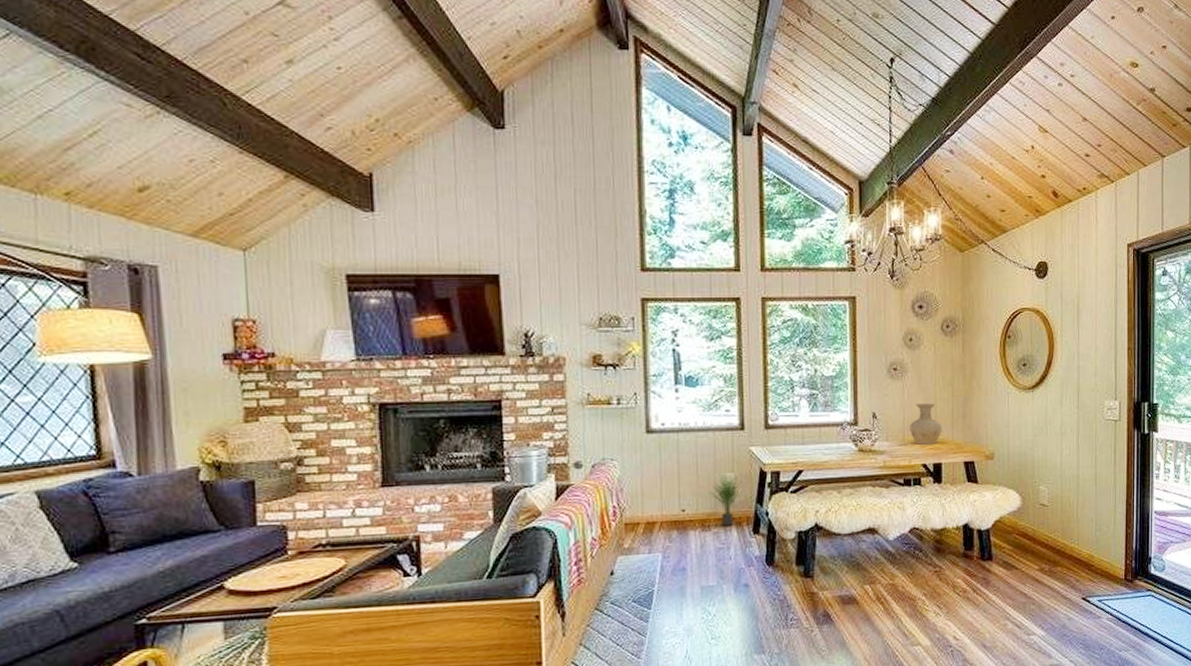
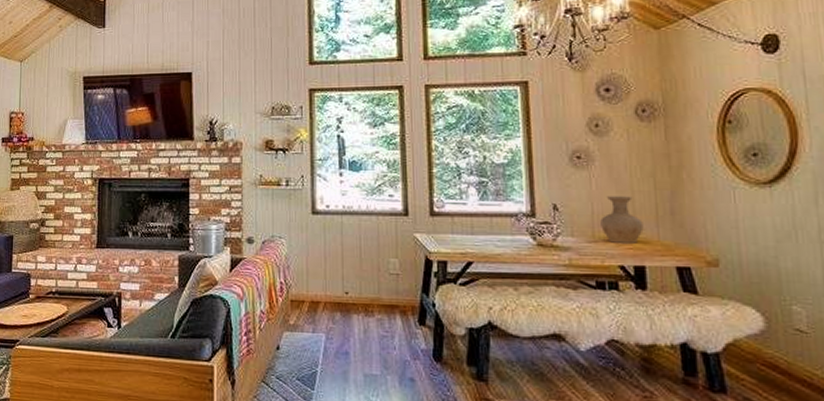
potted plant: present [708,475,739,526] -> none [371,260,403,314]

